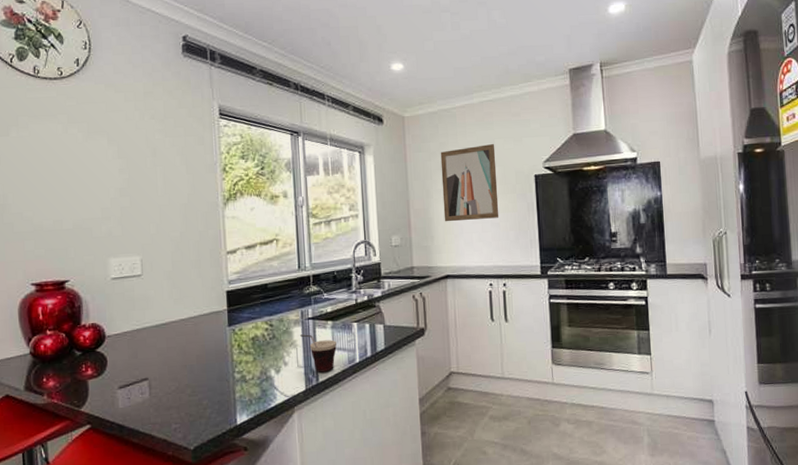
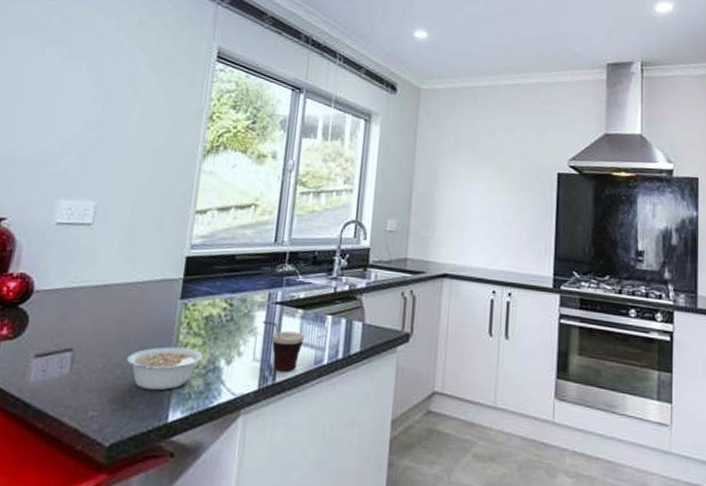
legume: none [193,365,256,402] -> present [126,346,203,391]
wall art: present [440,144,499,222] -> none [450,131,517,216]

